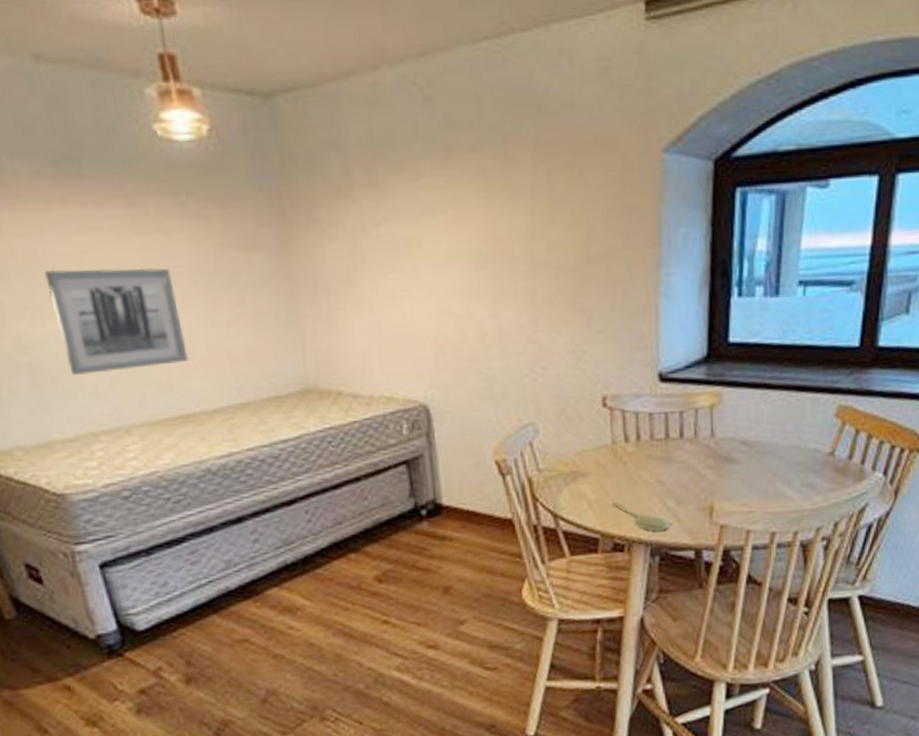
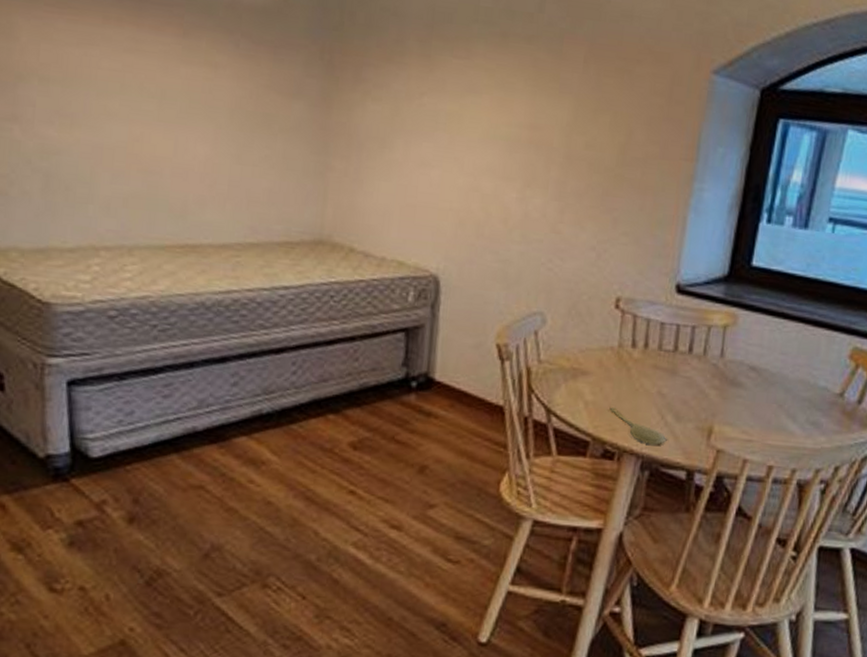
wall art: present [44,268,188,375] -> none [83,82,209,193]

